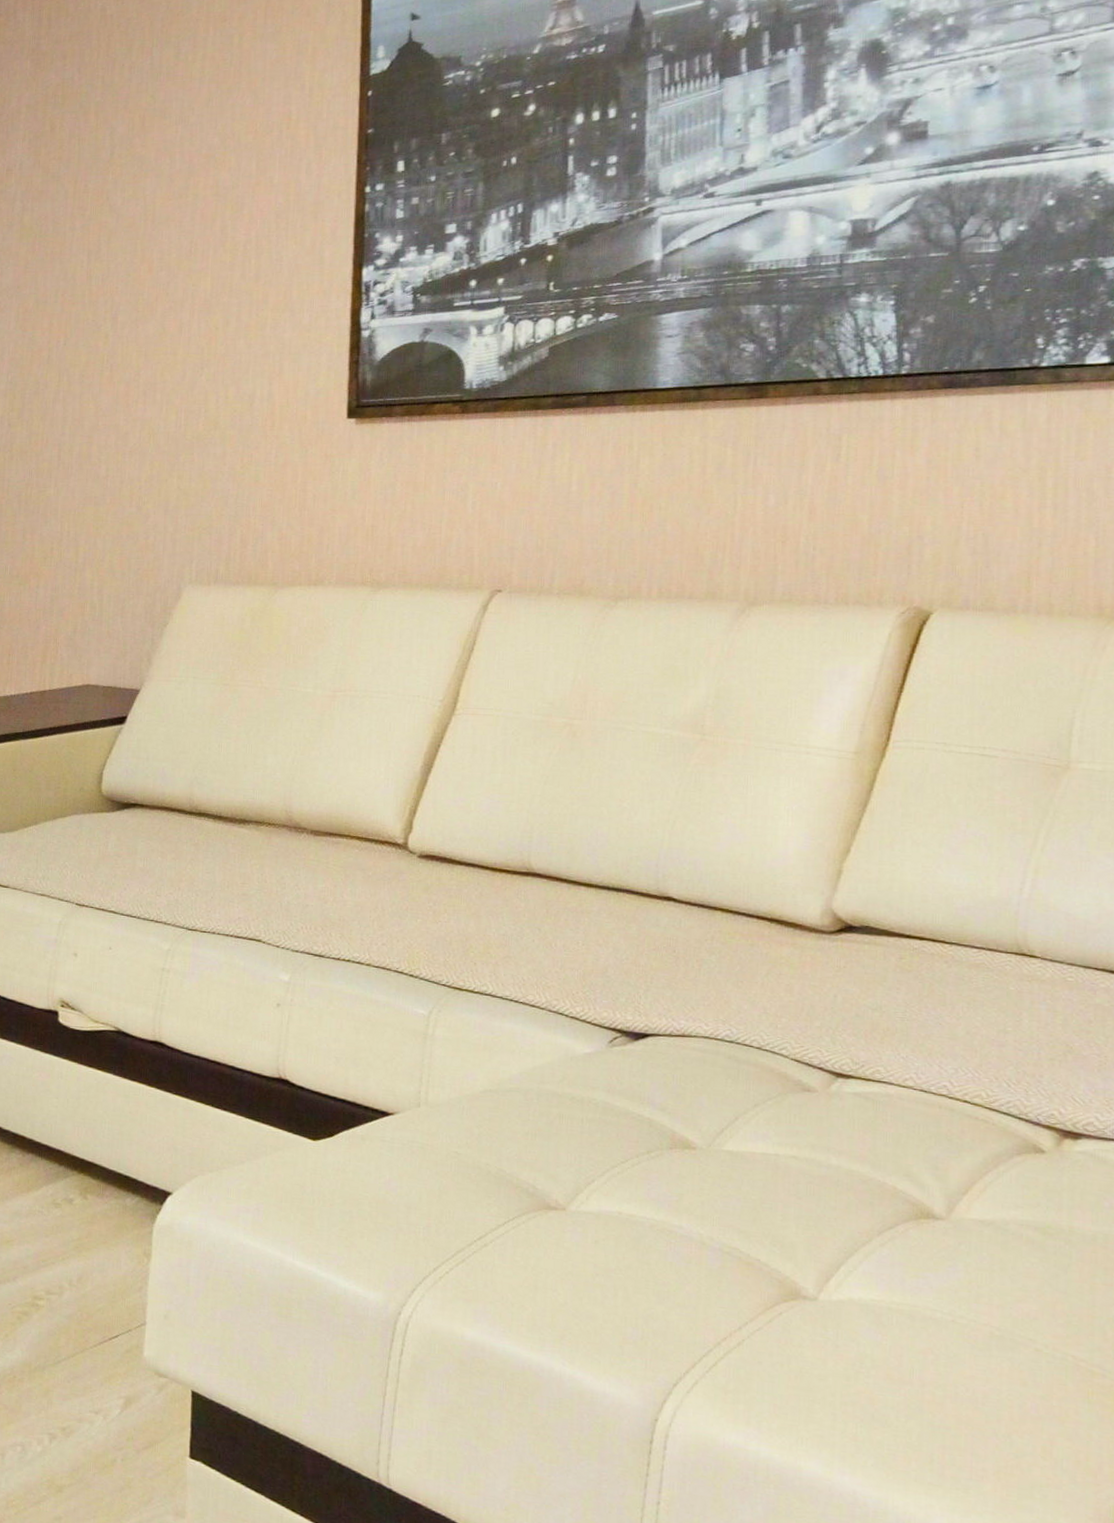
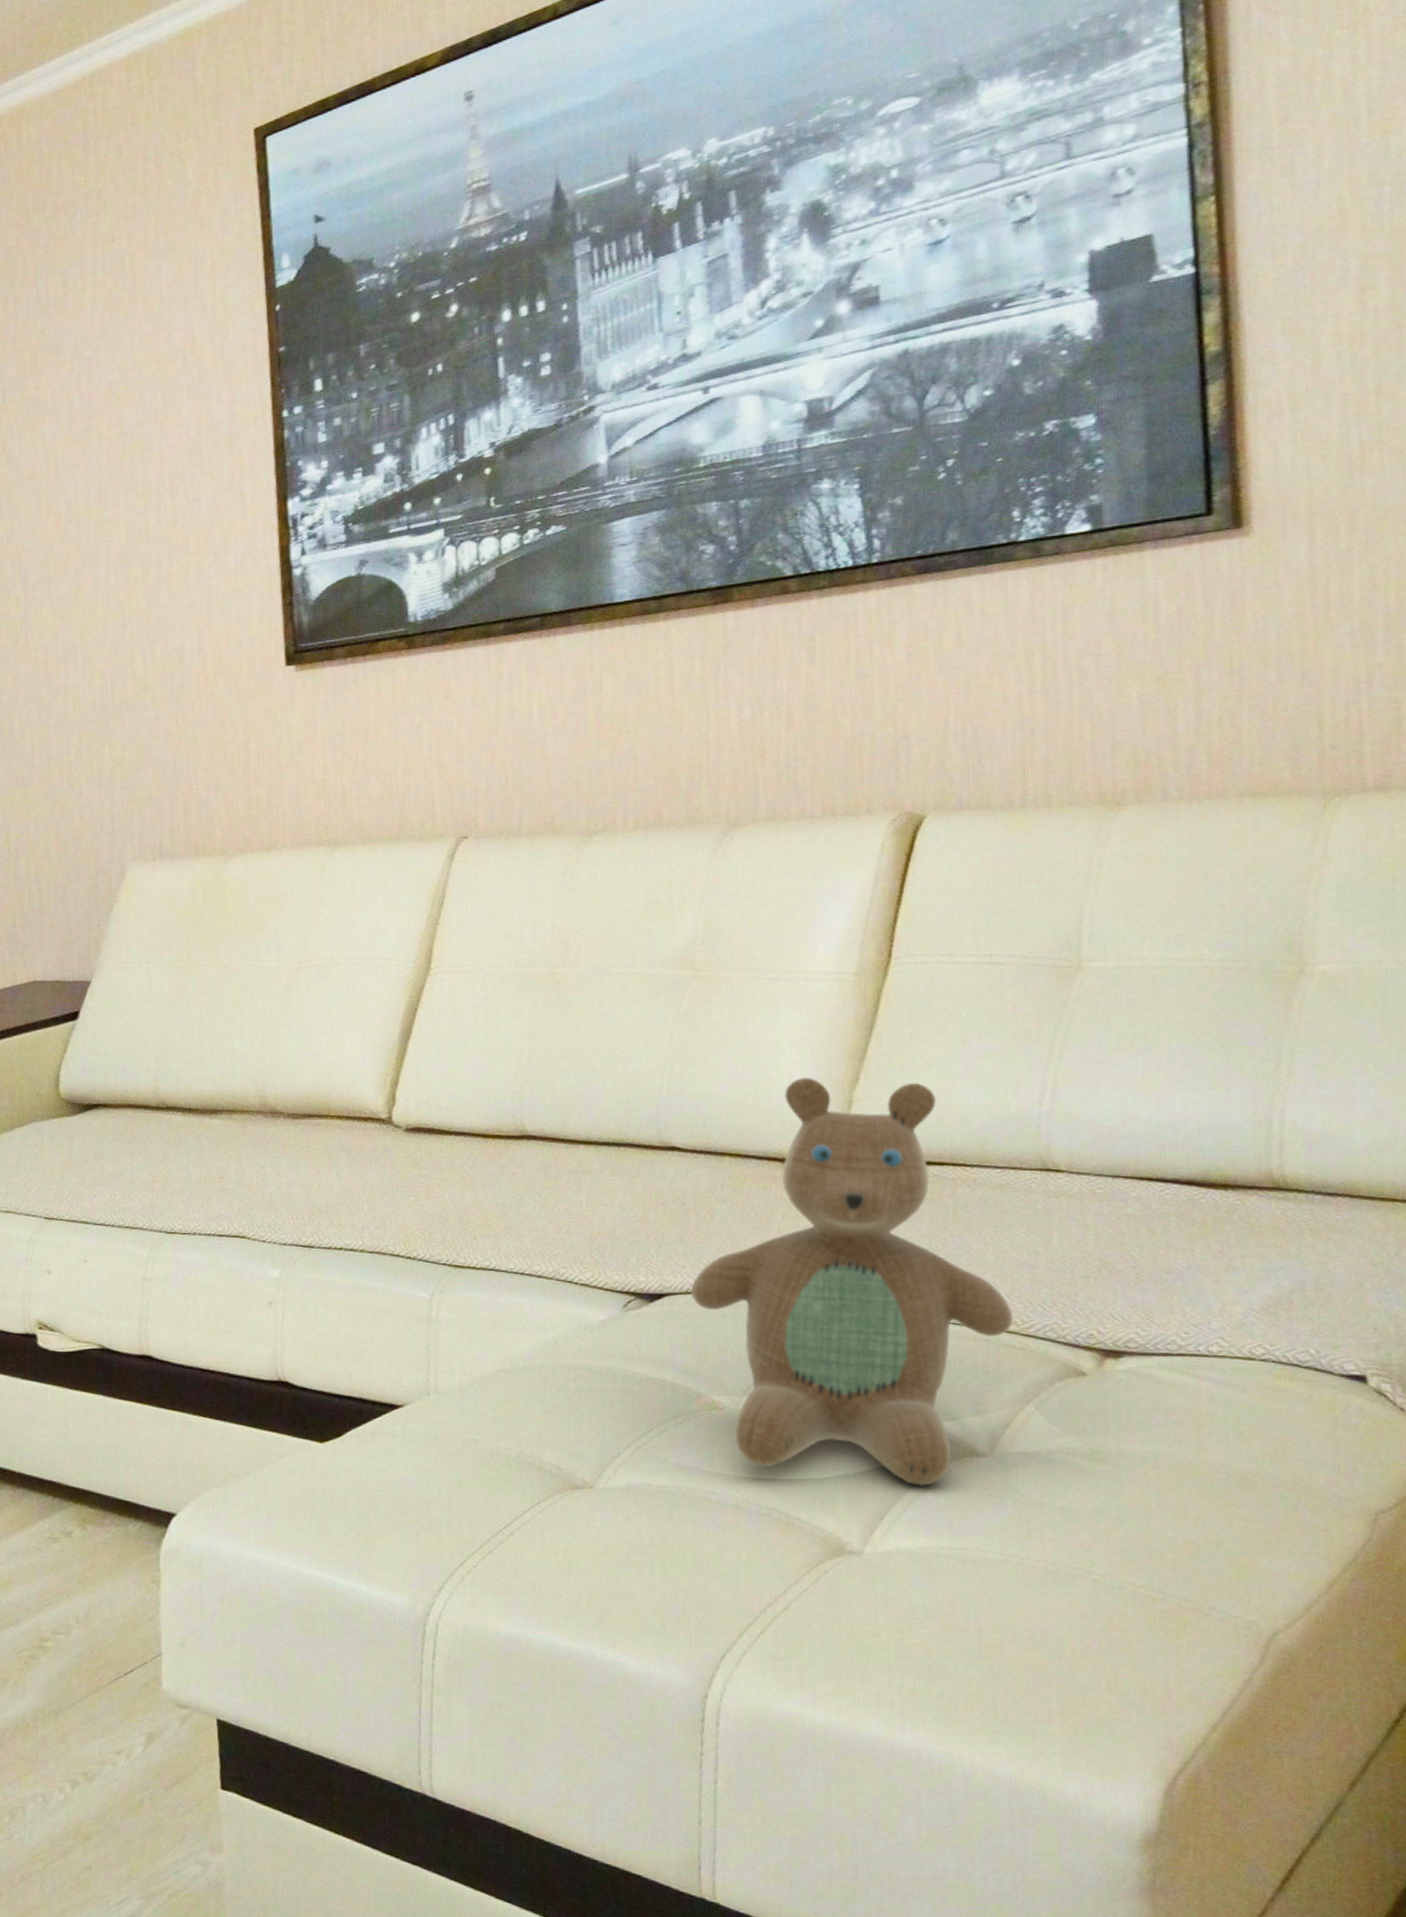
teddy bear: none [674,844,979,1242] -> present [691,1077,1014,1486]

